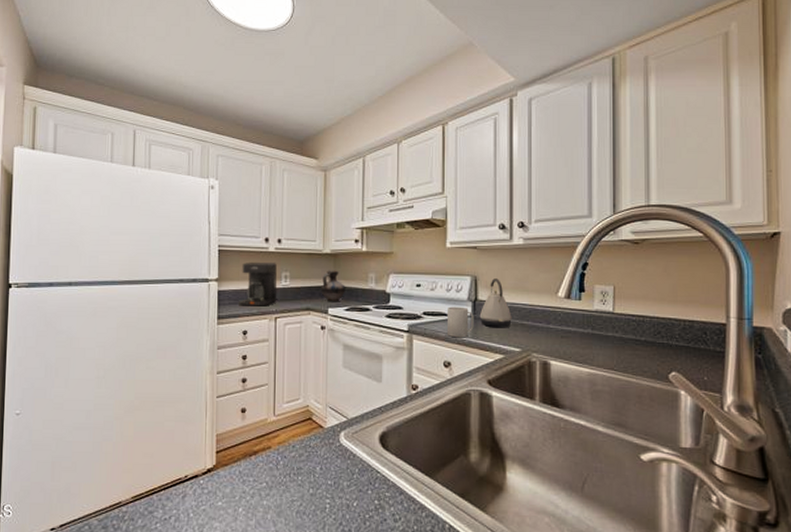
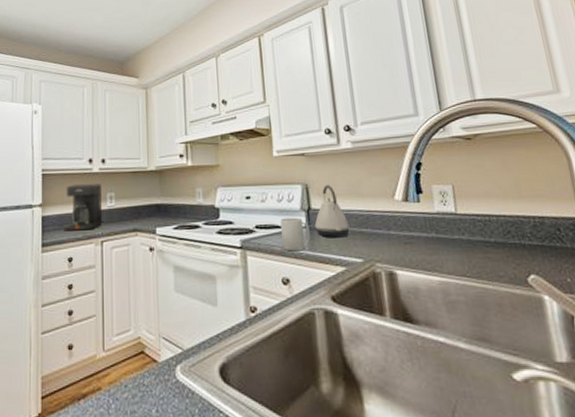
ceramic jug: present [321,270,346,302] -> none [147,187,173,221]

